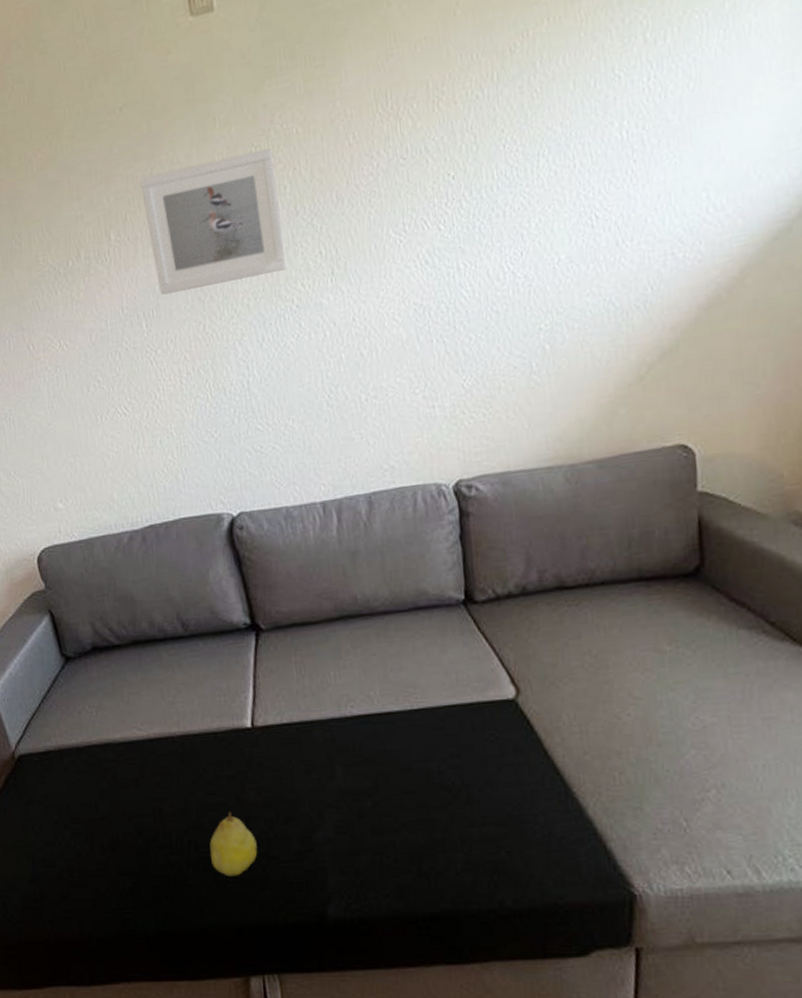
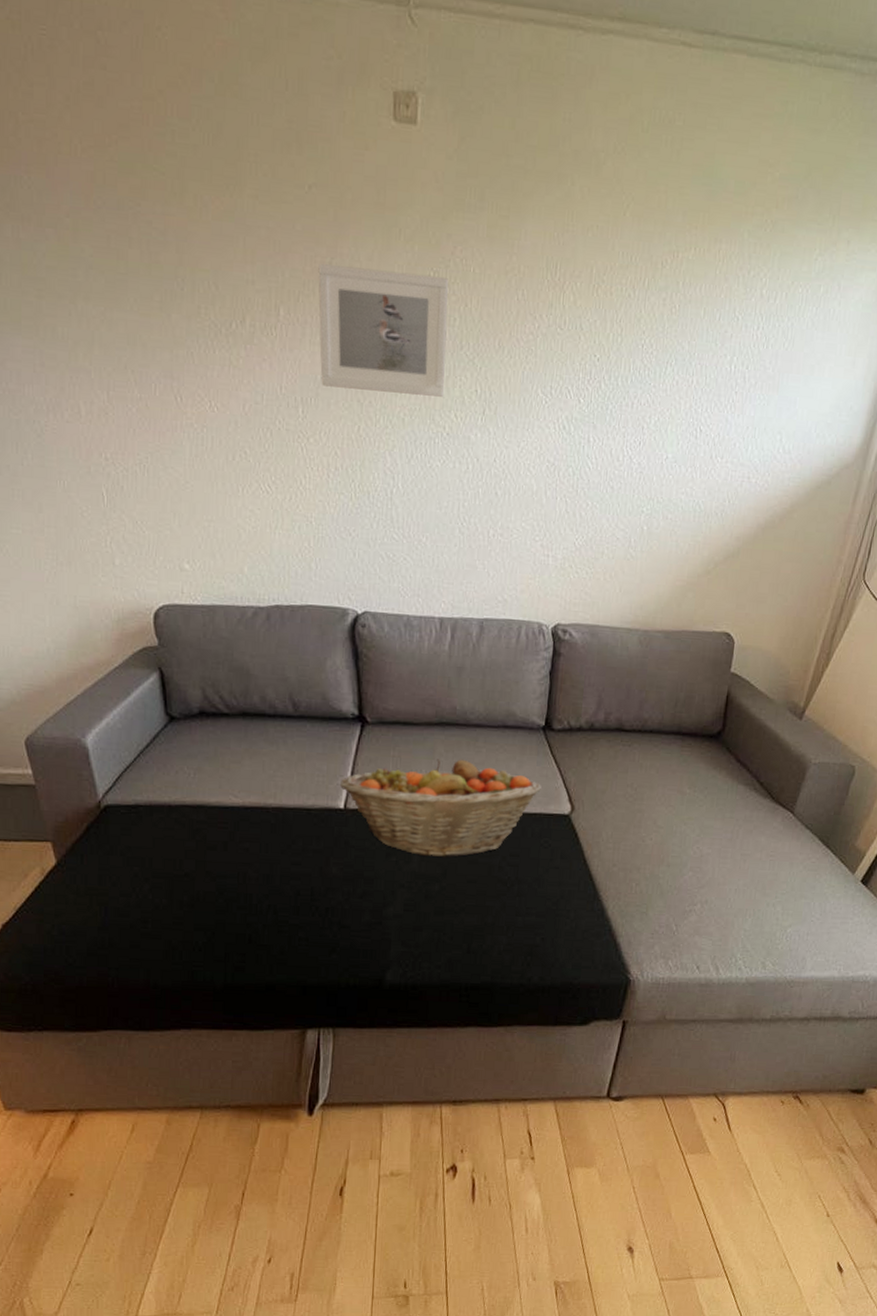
fruit: present [209,812,258,877] -> none [287,883,332,940]
fruit basket: none [242,653,474,770] -> present [339,759,541,858]

